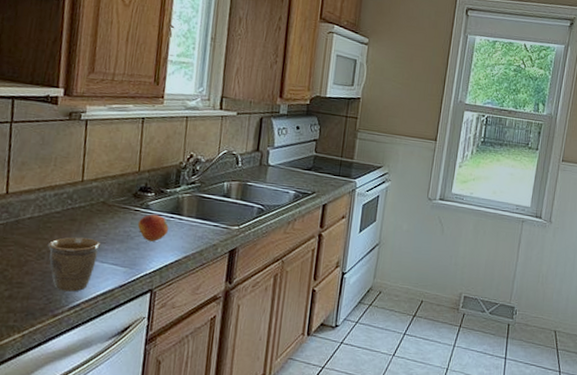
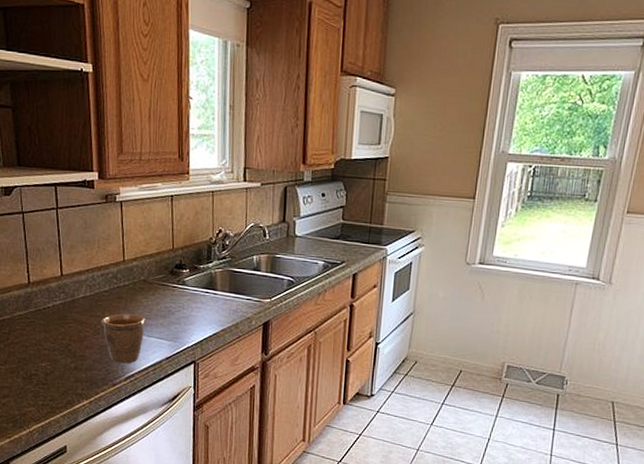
fruit: present [137,214,169,242] -> none [176,290,204,317]

